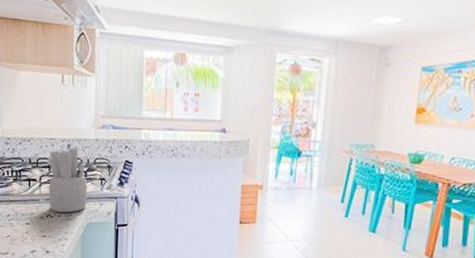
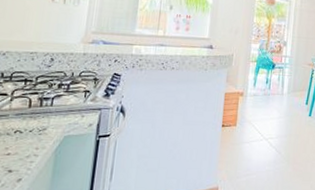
utensil holder: present [47,148,88,213] -> none [20,62,69,127]

